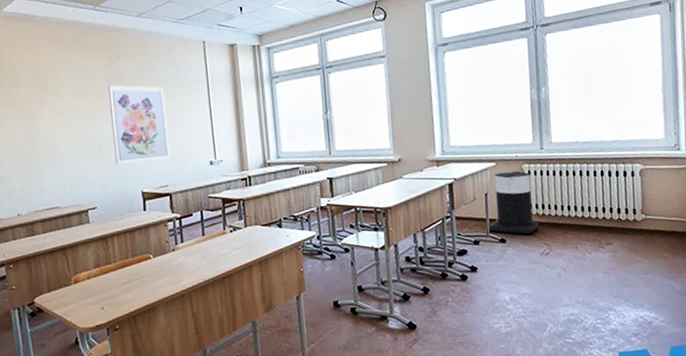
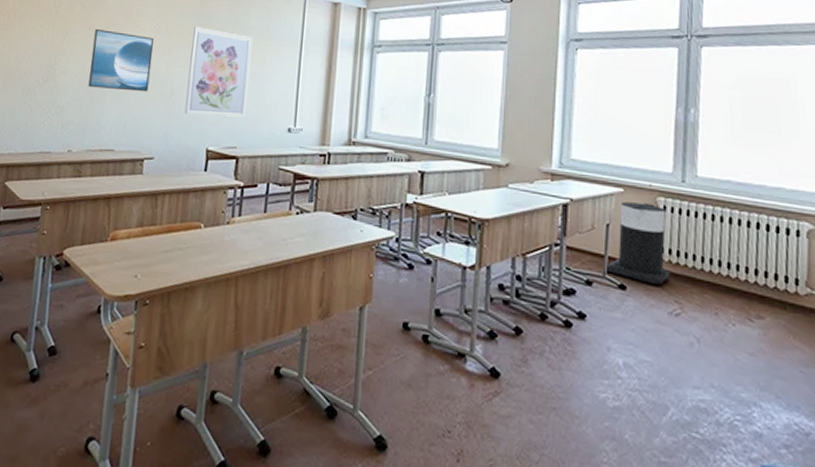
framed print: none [17,101,79,156] -> present [88,28,154,92]

